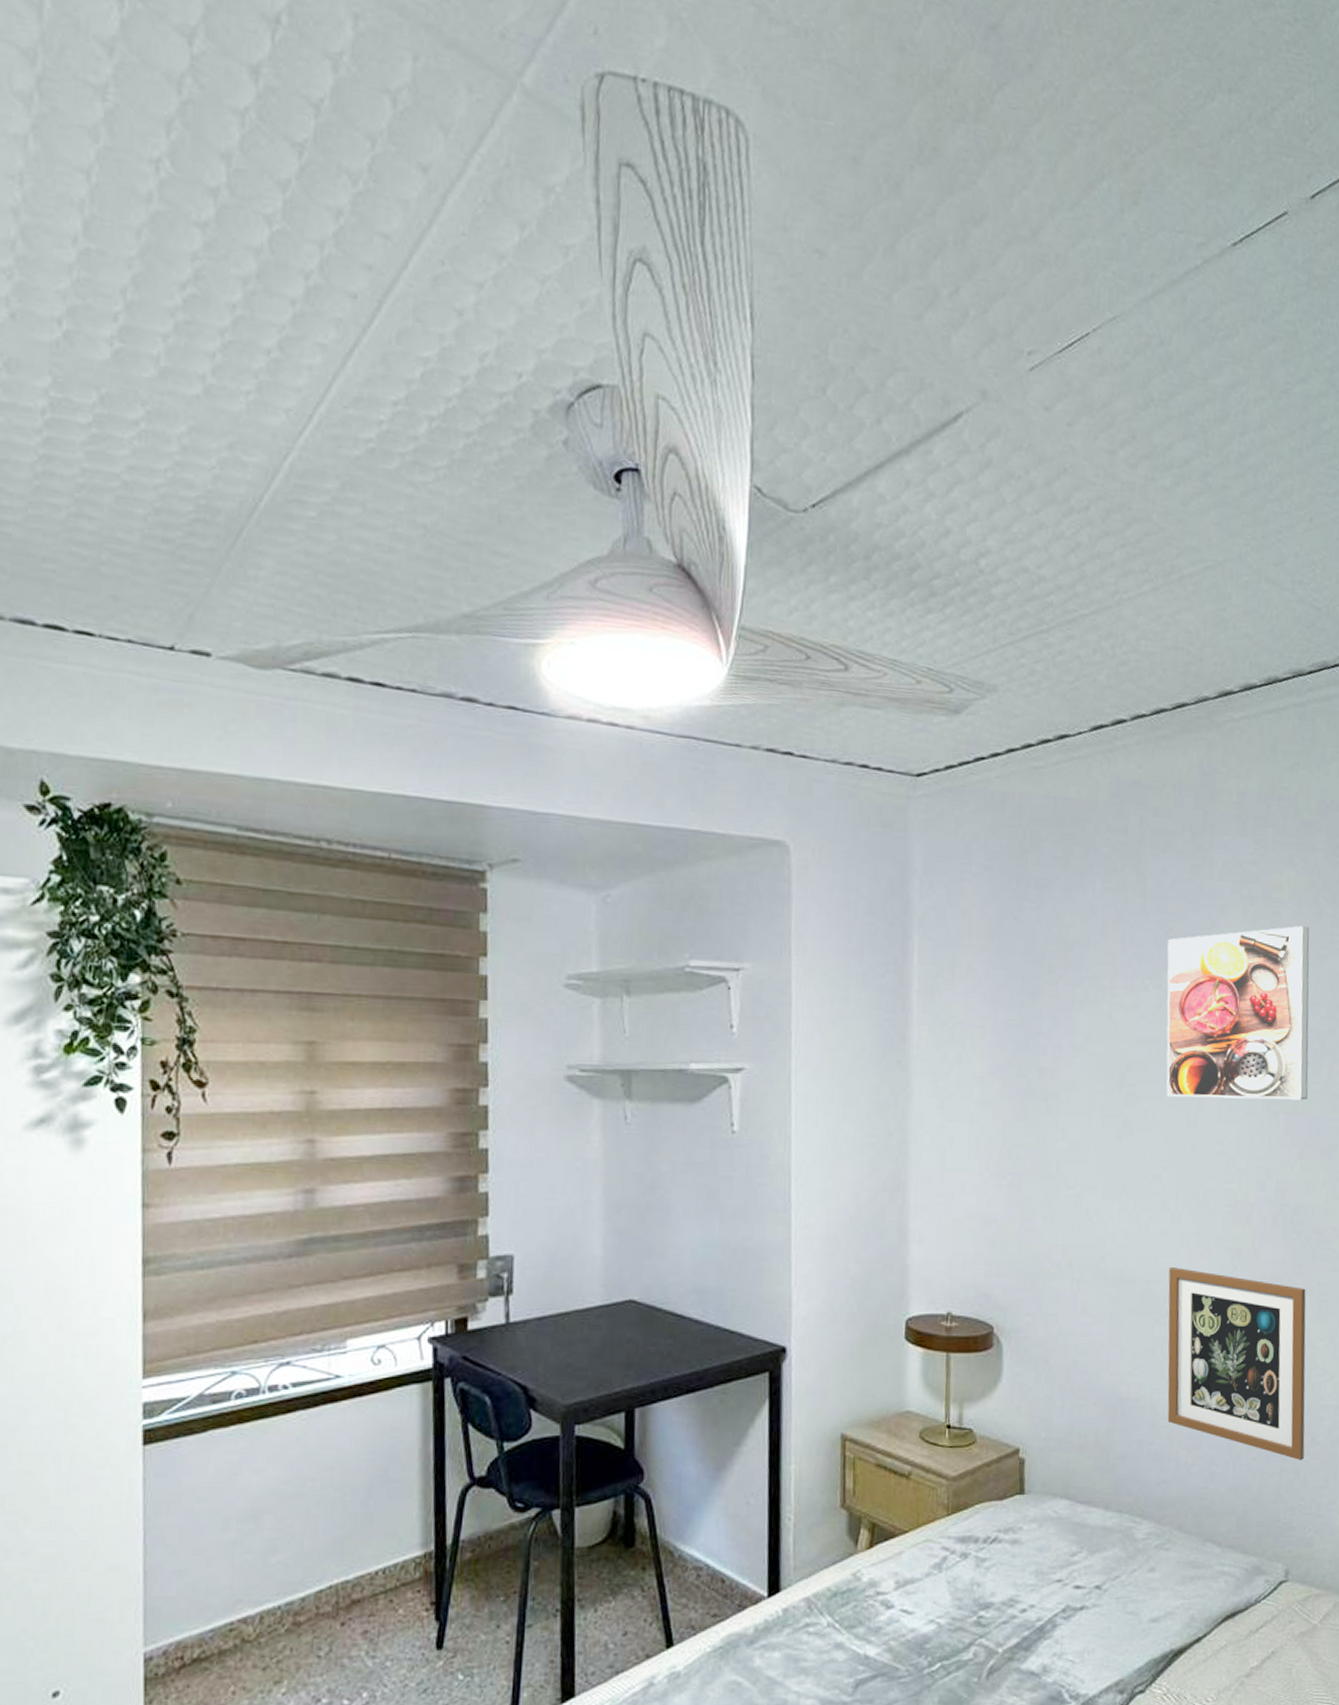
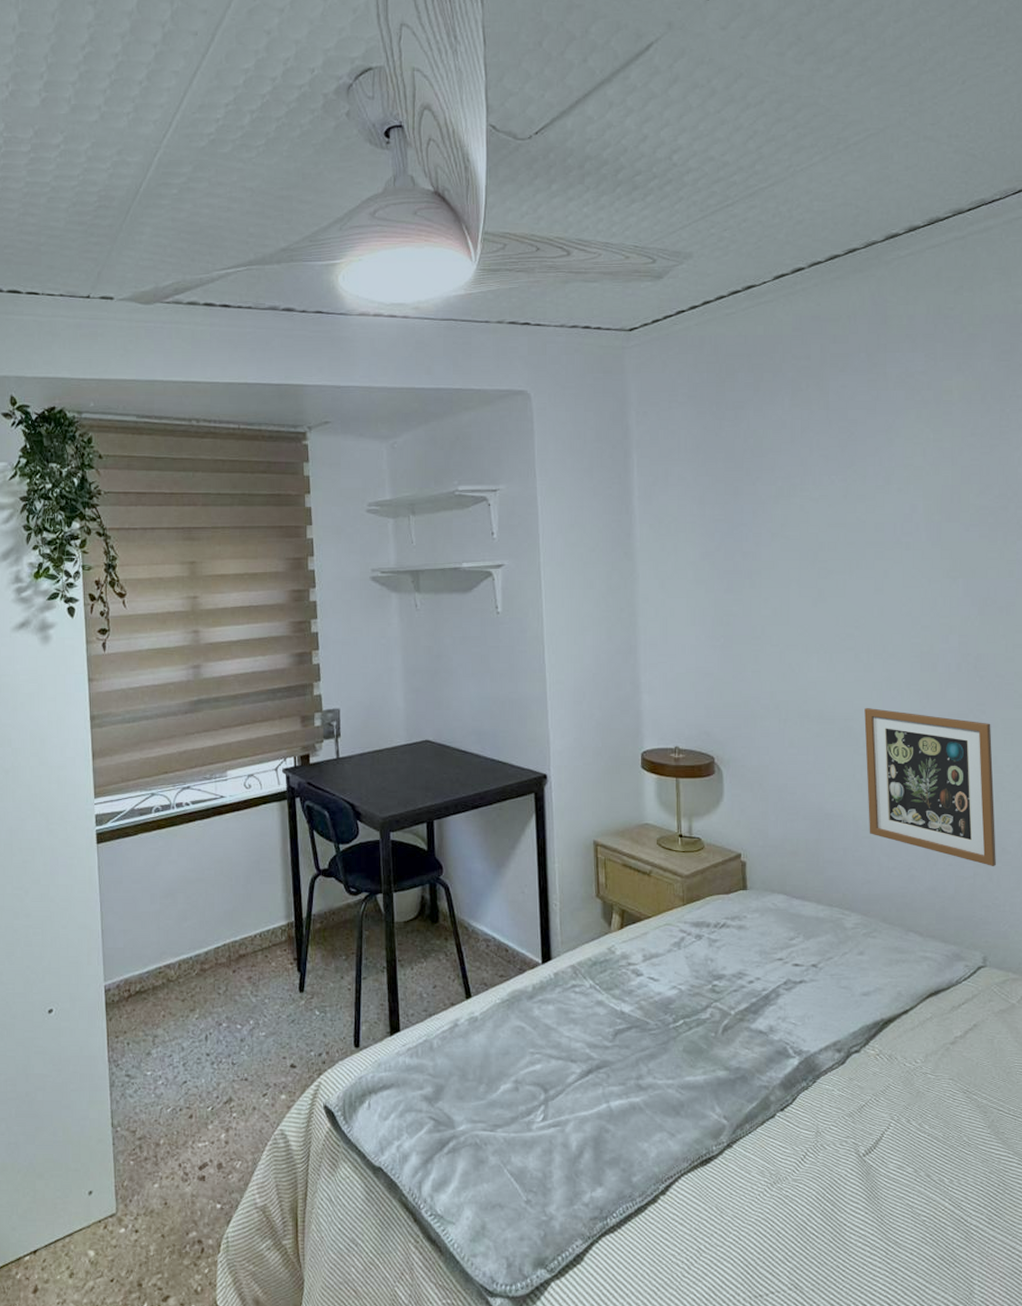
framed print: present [1166,925,1310,1101] -> none [850,421,984,570]

